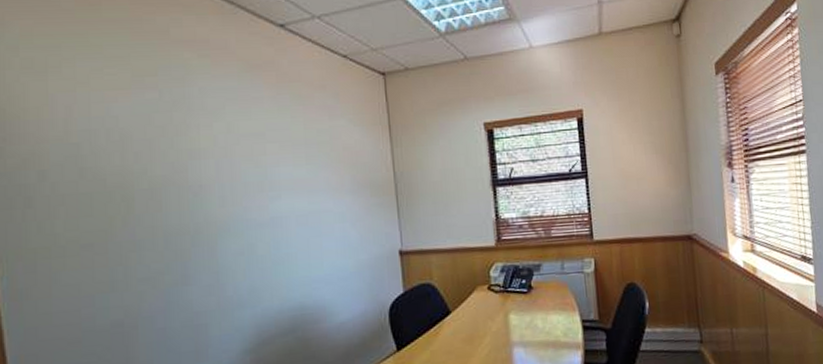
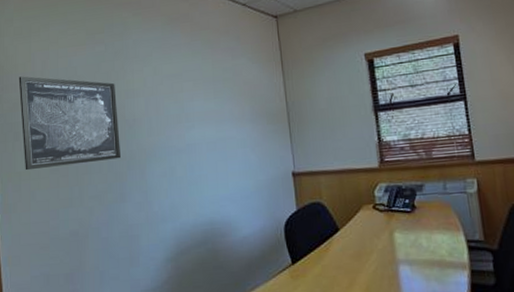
wall art: none [29,124,182,247] -> present [18,76,121,171]

